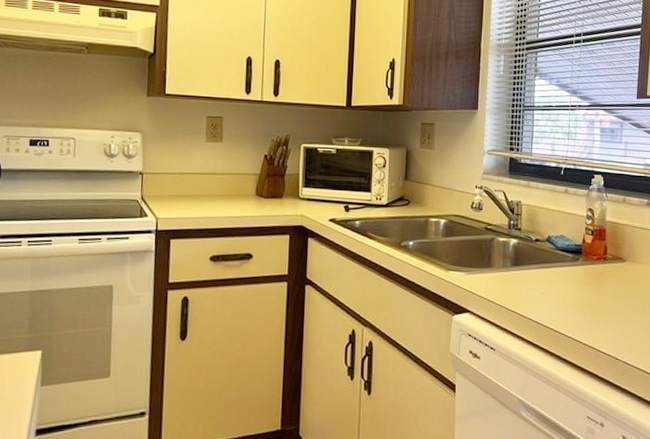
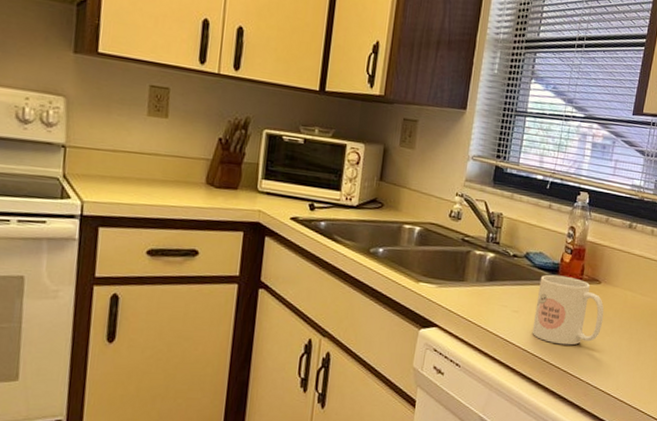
mug: none [562,256,633,325] -> present [532,274,604,345]

